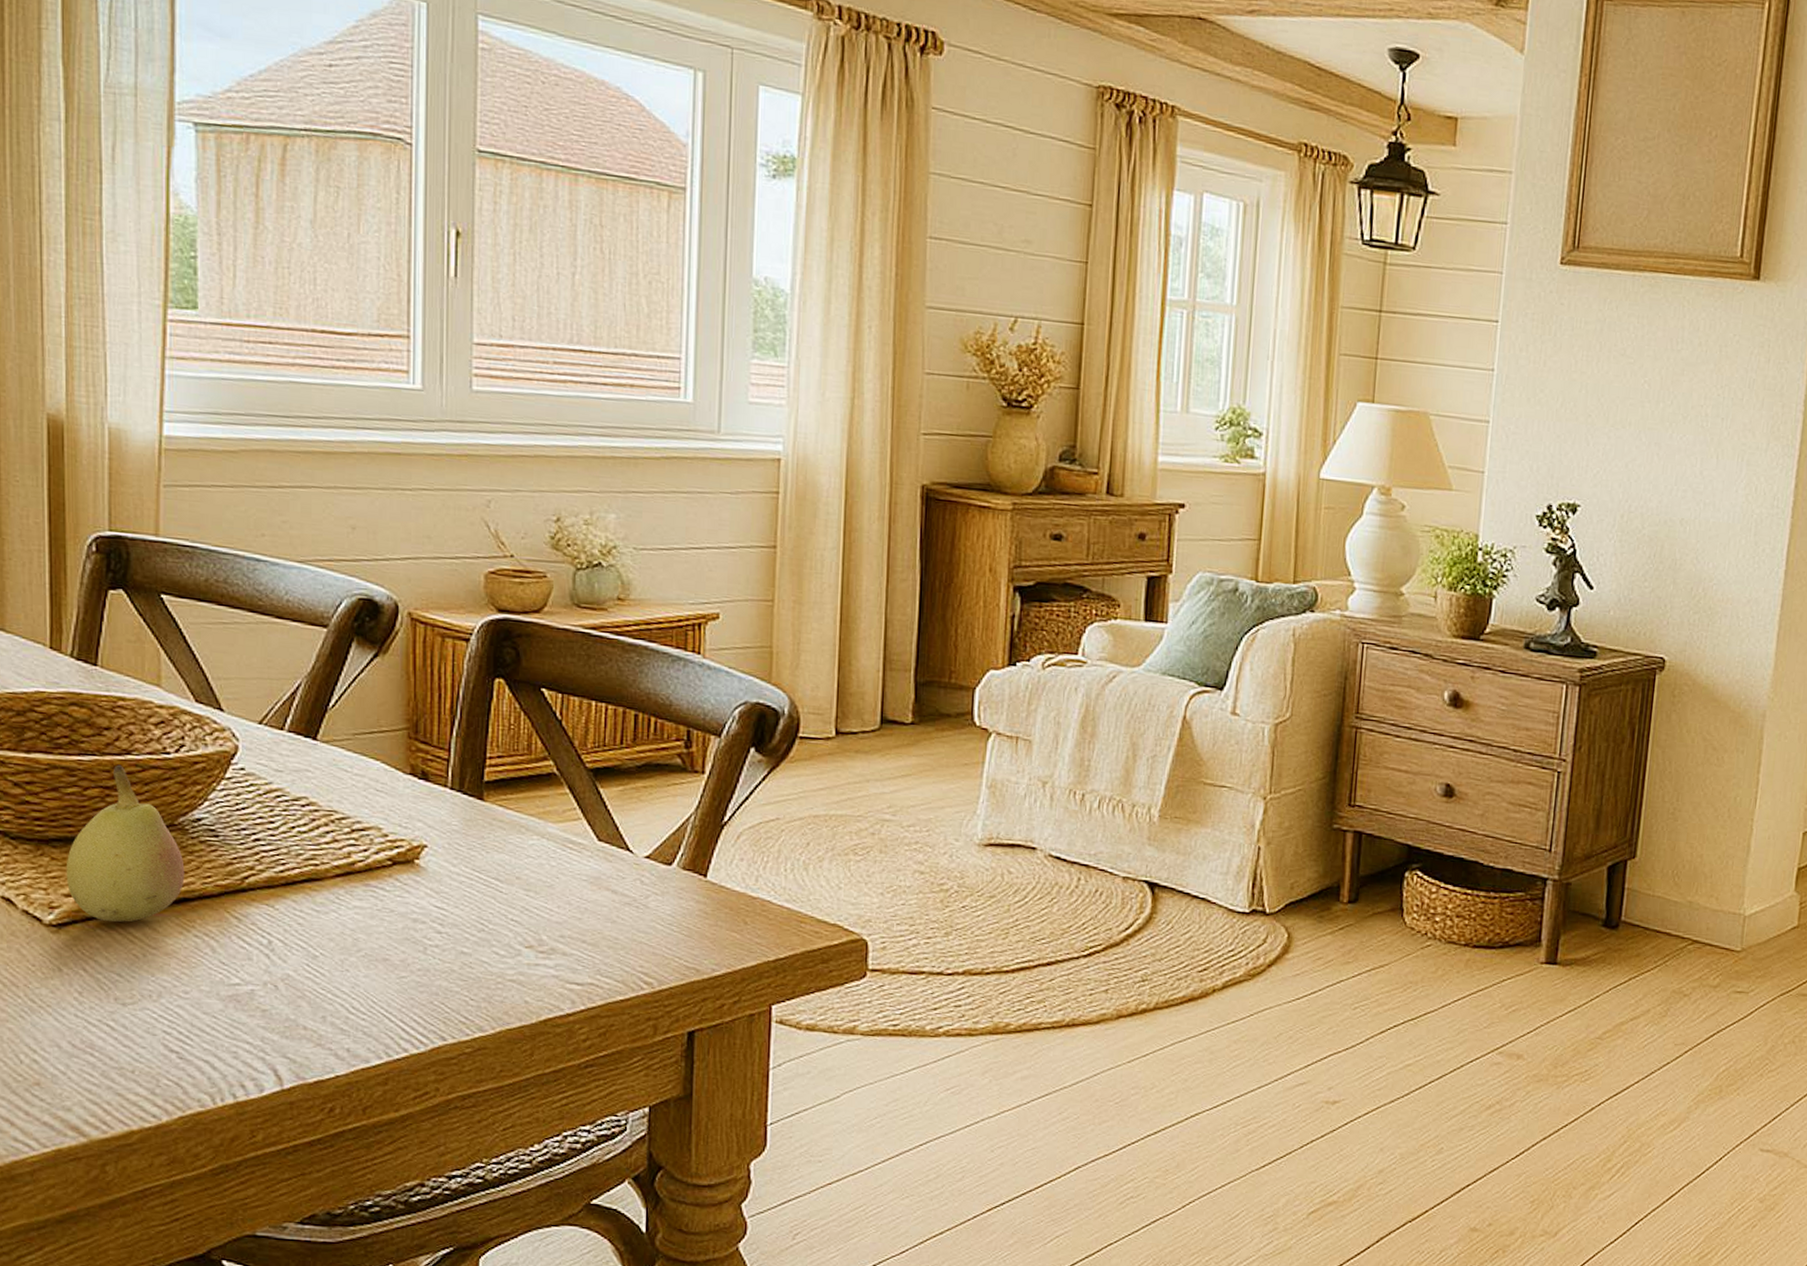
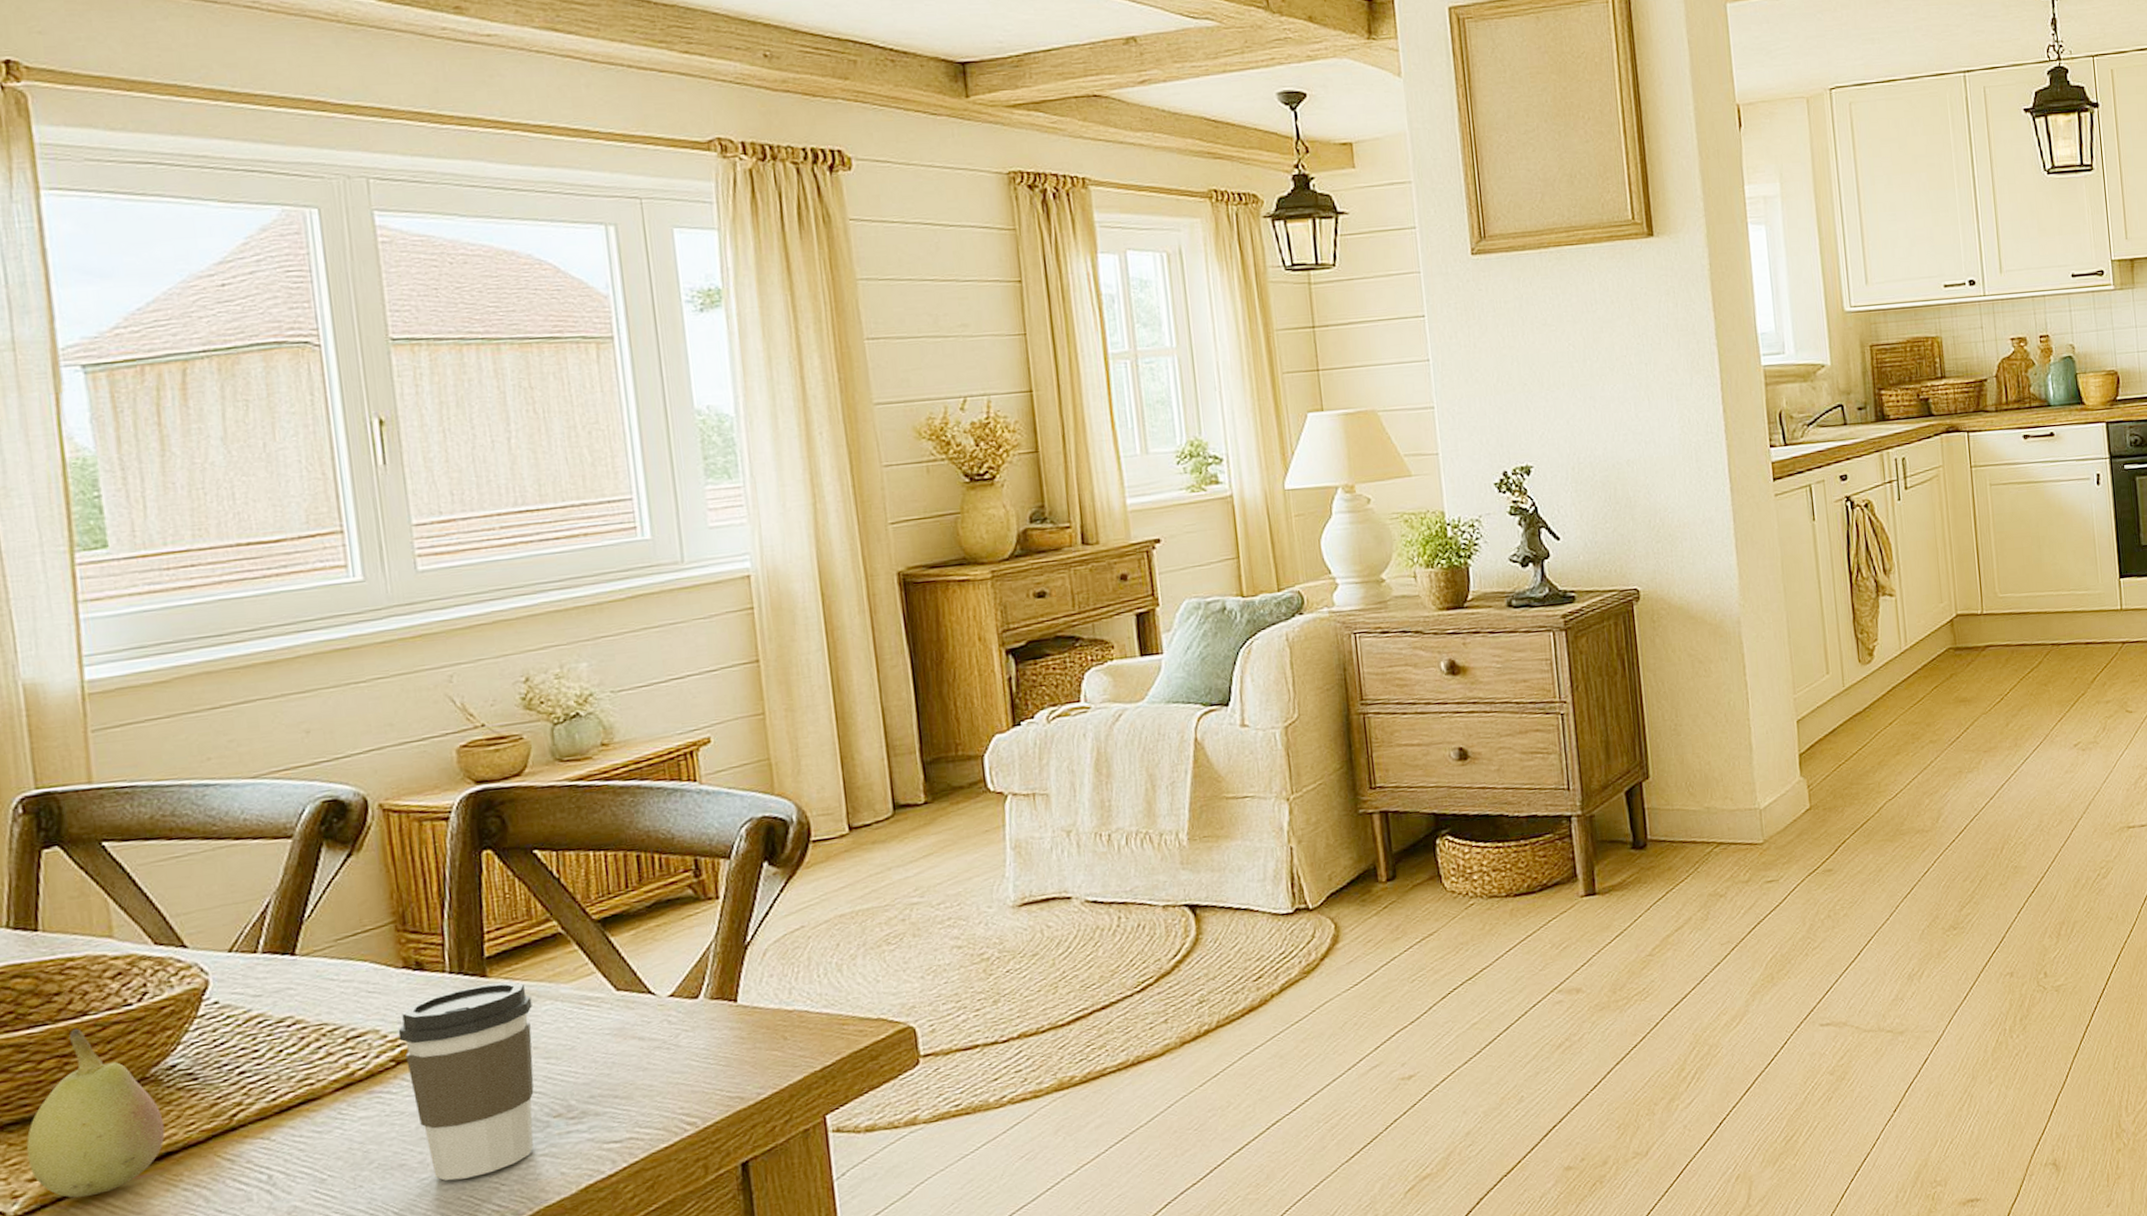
coffee cup: none [398,806,521,986] -> present [398,981,534,1181]

